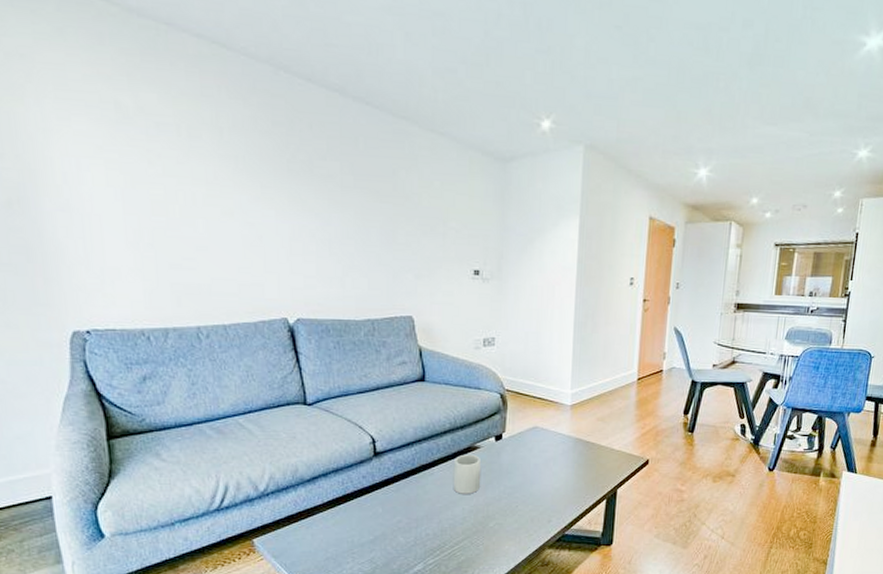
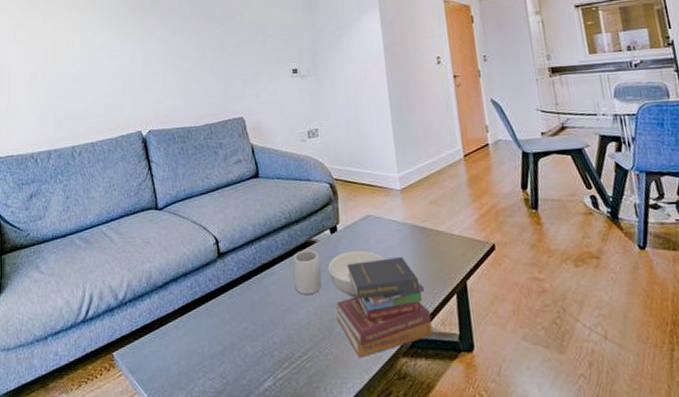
bowl: none [488,458,546,499] -> present [328,250,385,298]
books: none [491,466,580,549] -> present [336,257,433,358]

